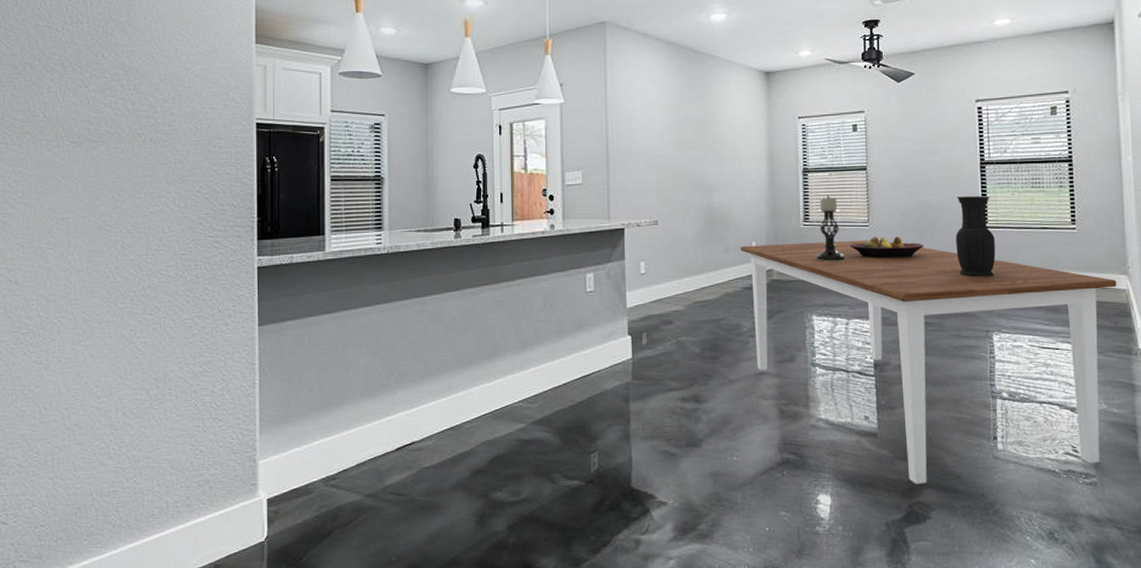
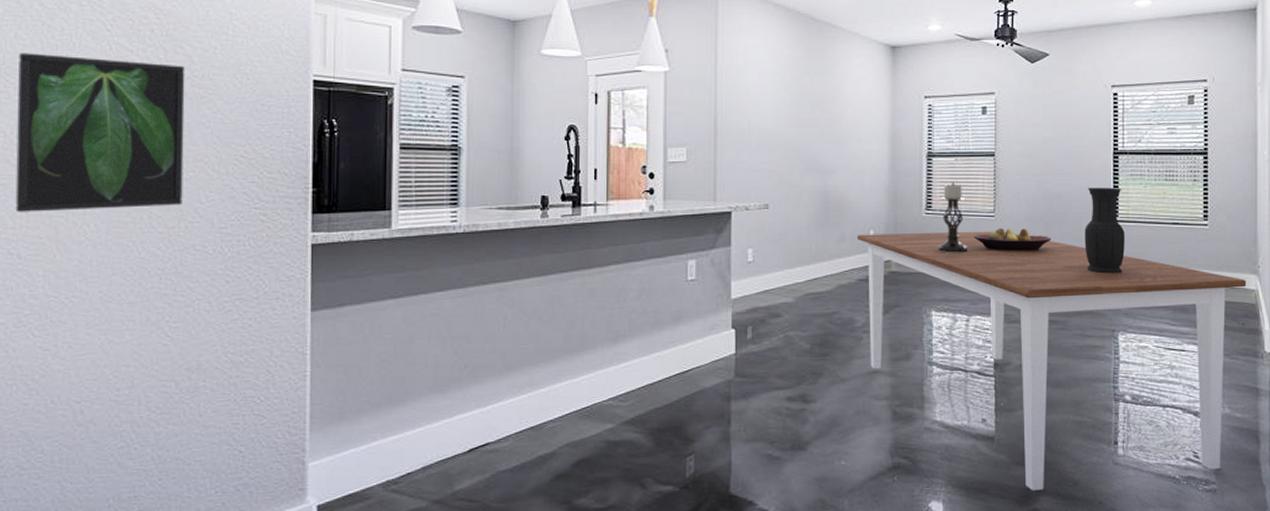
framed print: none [13,108,150,245] -> present [15,52,185,212]

